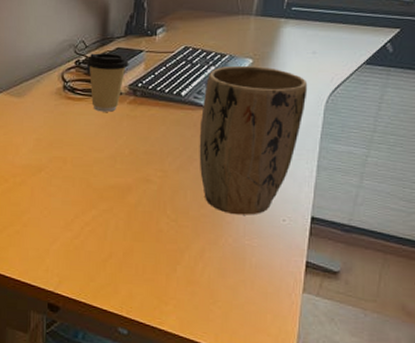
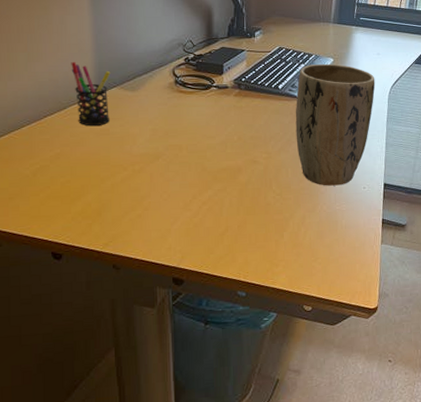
coffee cup: present [86,53,129,112] -> none [195,51,233,104]

